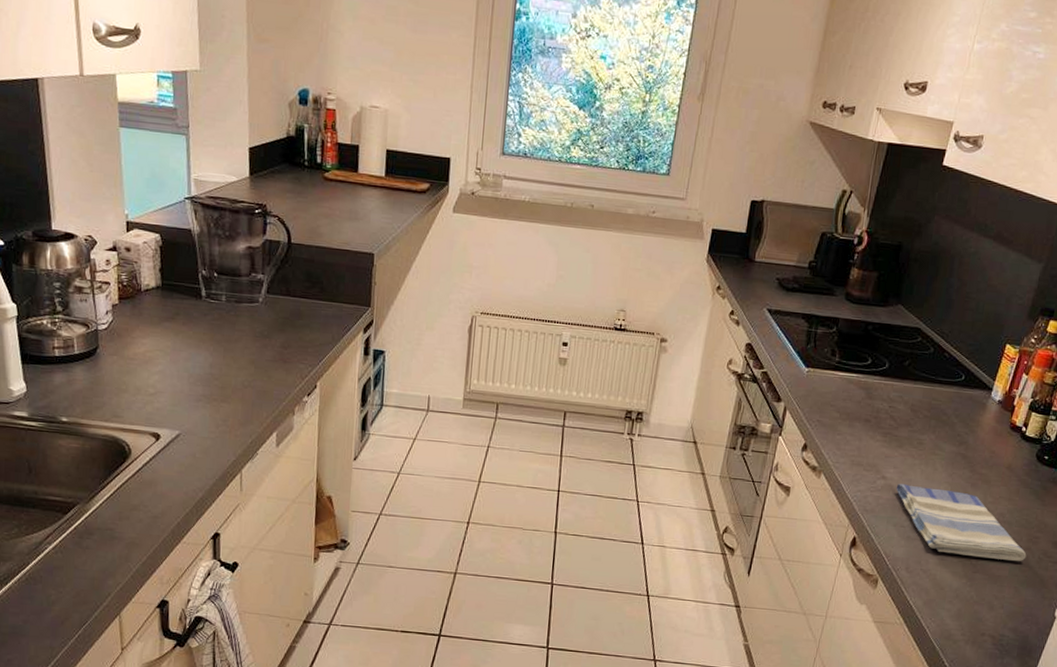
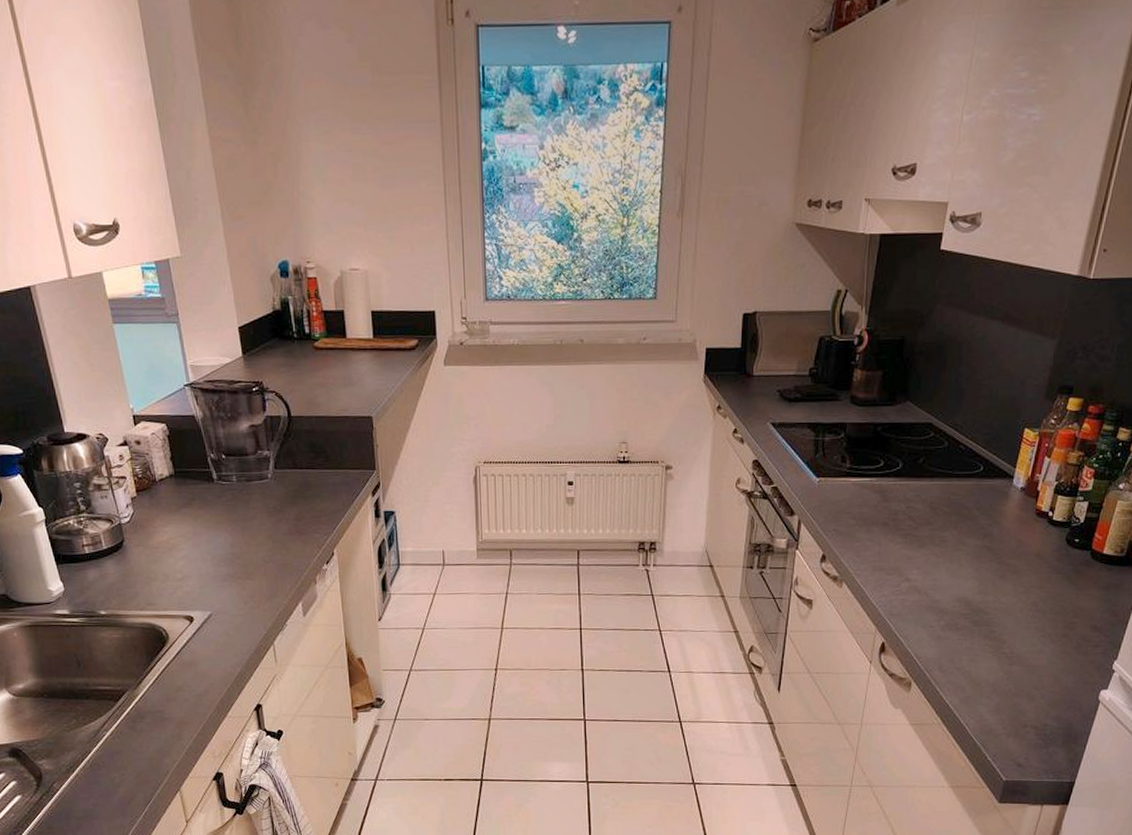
dish towel: present [896,484,1027,562] -> none [921,584,1064,650]

